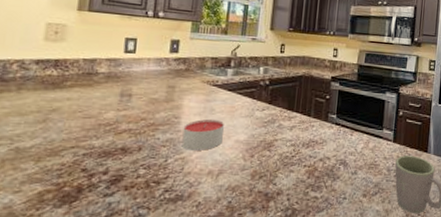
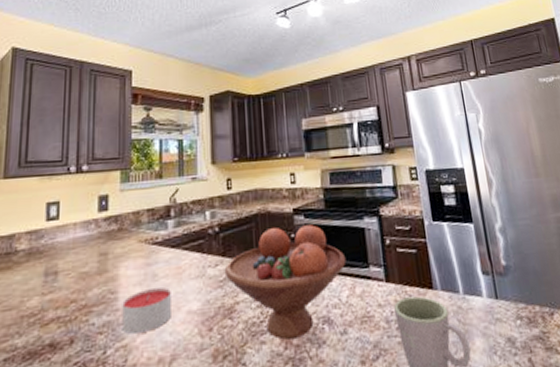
fruit bowl: none [269,88,367,172] -> present [224,224,347,340]

